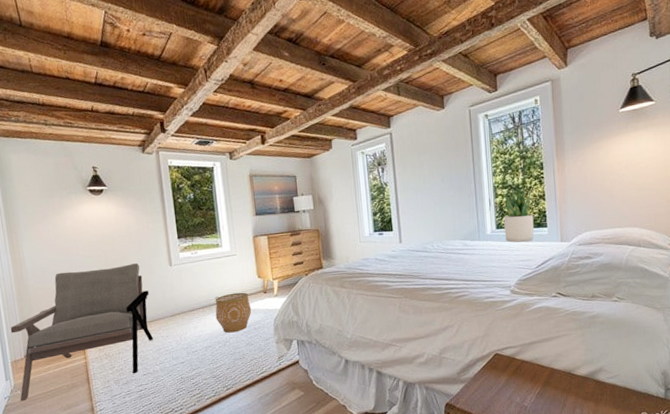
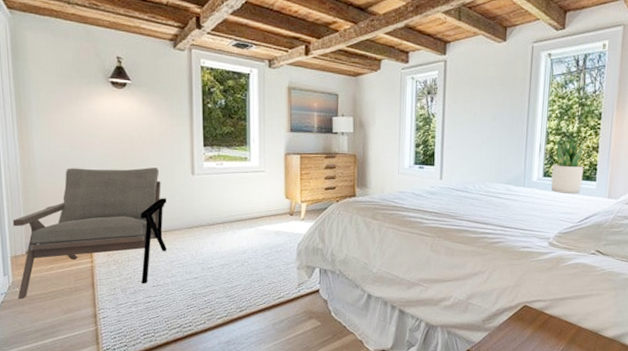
basket: present [215,292,252,333] -> none [236,211,275,253]

